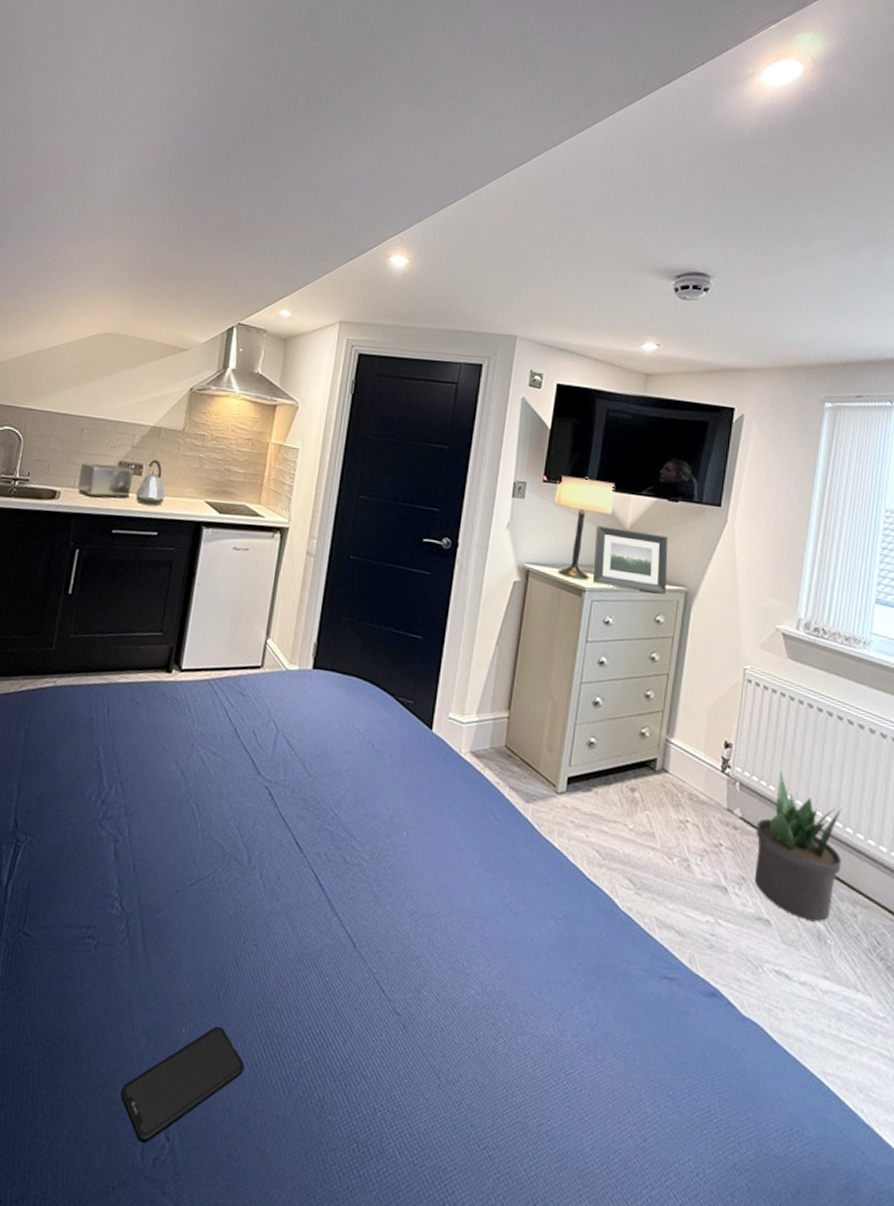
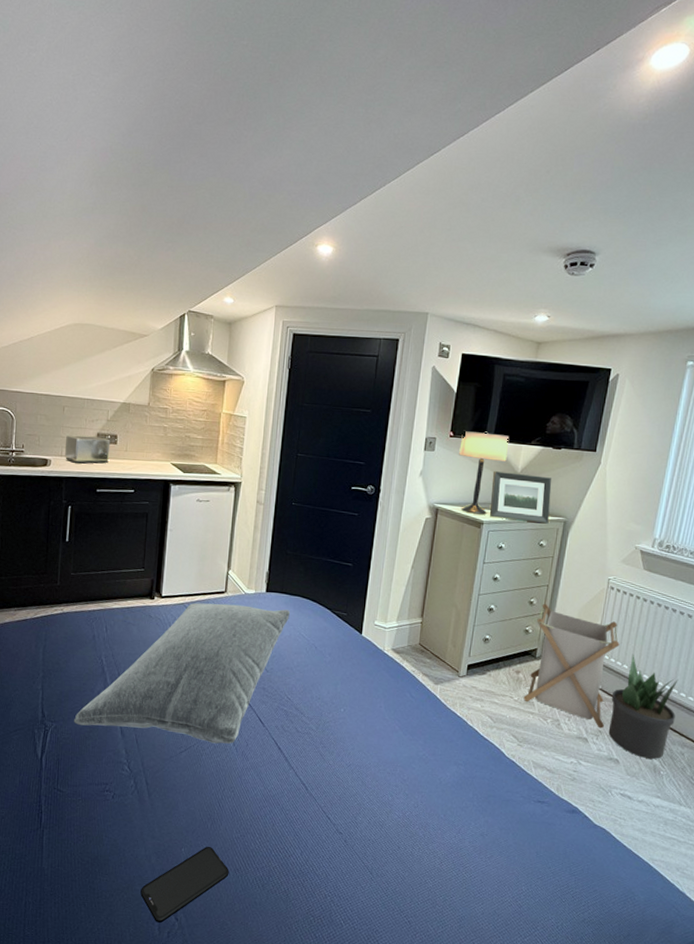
pillow: none [55,679,343,876] -> present [74,602,291,744]
kettle: present [135,460,166,506] -> none [113,430,138,468]
laundry basket: none [641,697,763,874] -> present [523,603,620,729]

